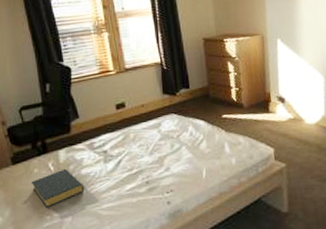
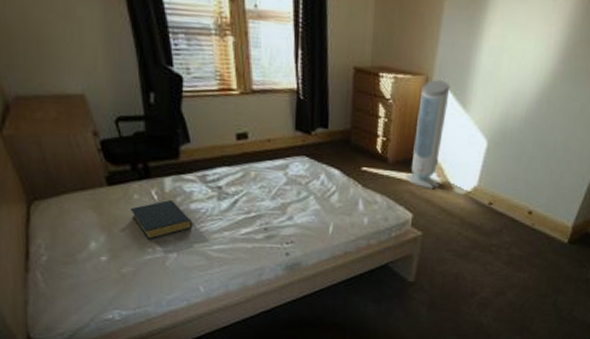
air purifier: none [260,36,292,125] -> present [404,80,451,189]

